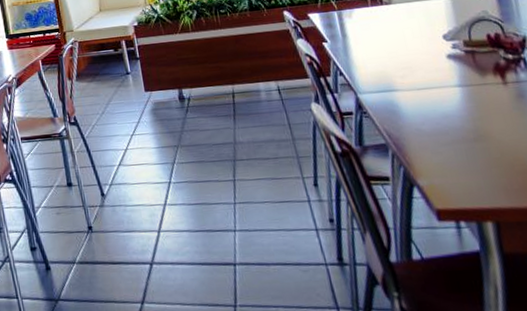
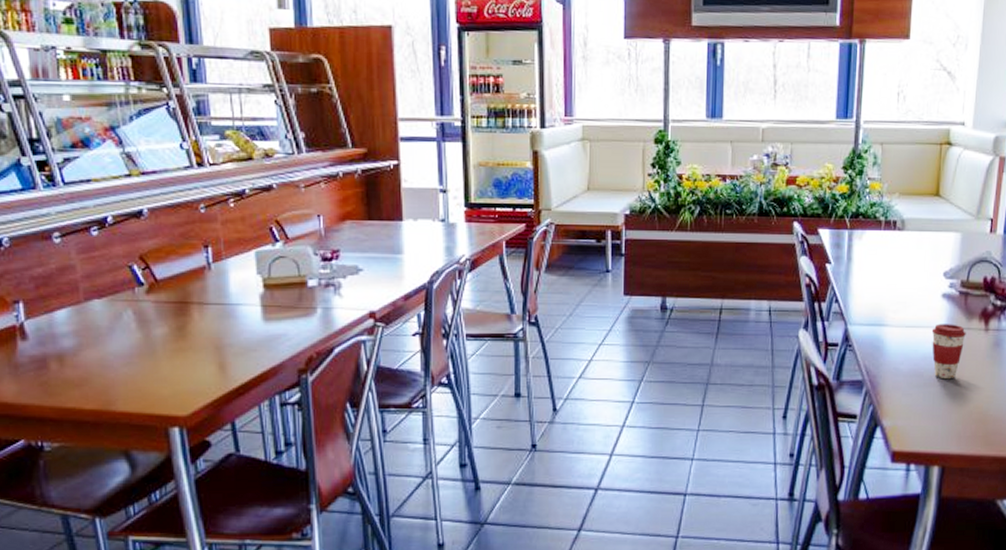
coffee cup: none [445,81,485,135] -> present [931,324,966,380]

